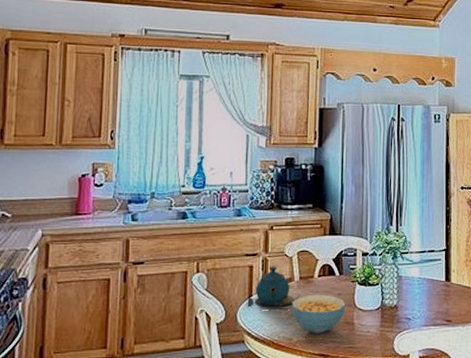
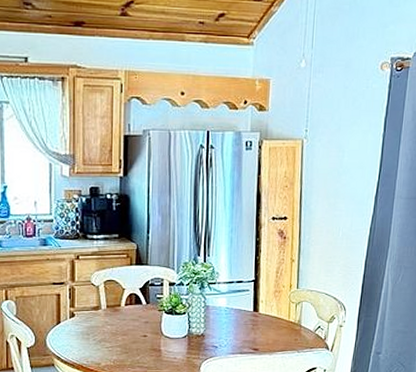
teapot: present [247,266,300,311] -> none [56,294,107,337]
cereal bowl: present [292,295,346,333] -> none [100,323,153,359]

